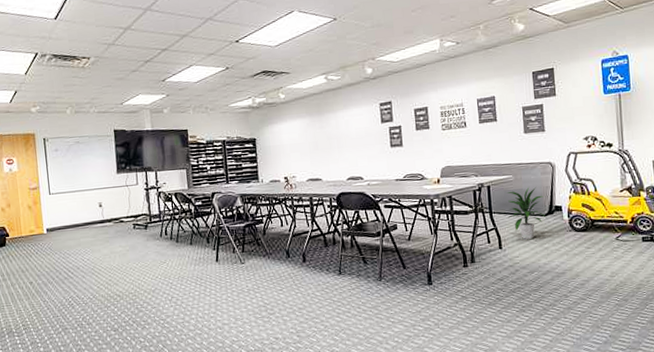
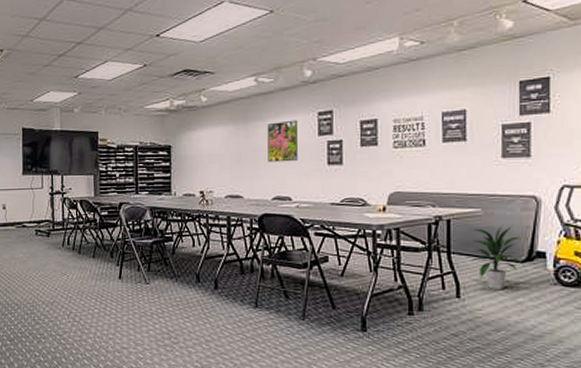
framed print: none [338,110,366,148] -> present [267,120,298,163]

